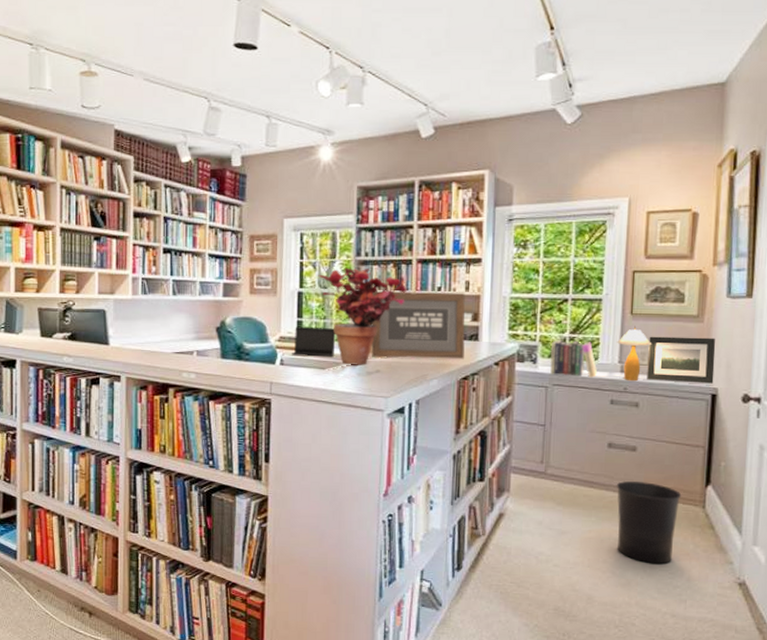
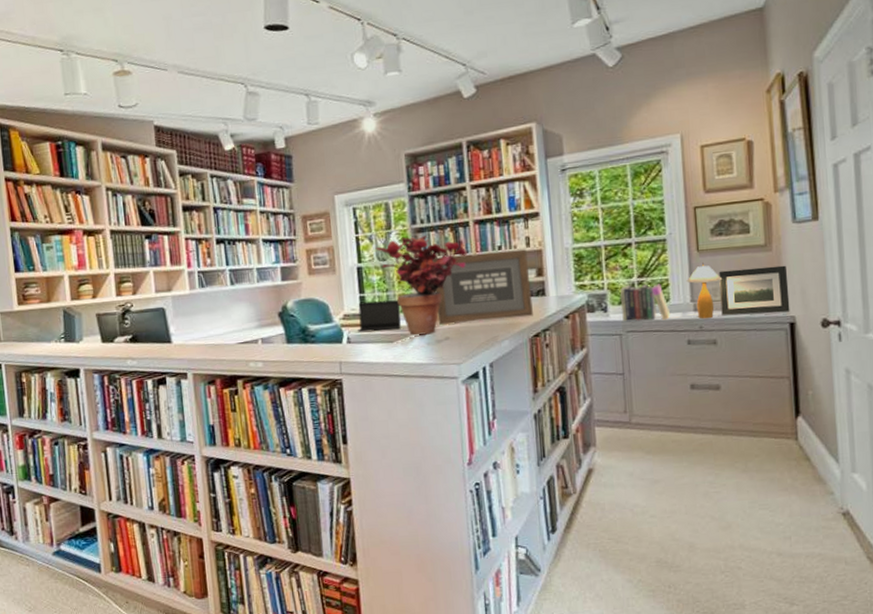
waste bin: present [616,480,682,564] -> none [704,420,772,503]

